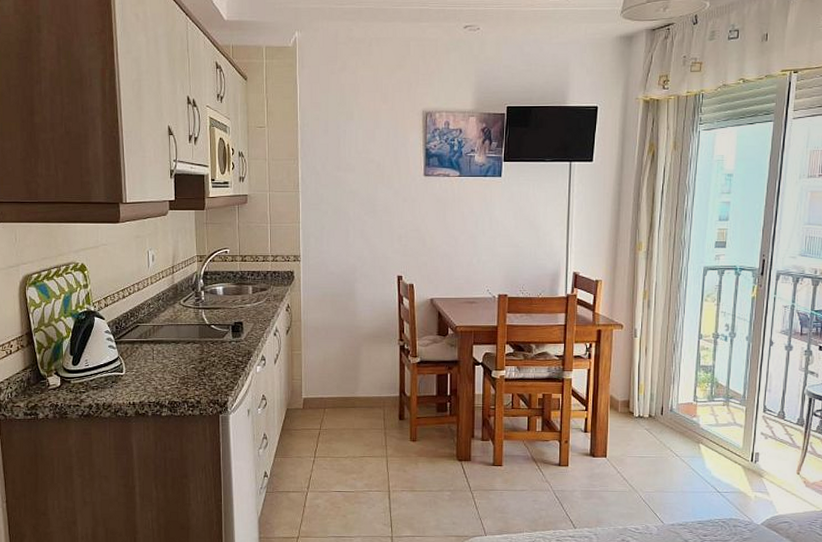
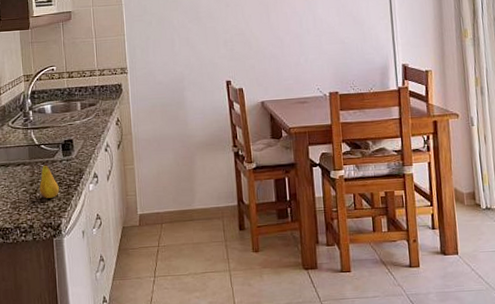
fruit: none [208,340,227,376] -> present [40,160,59,198]

